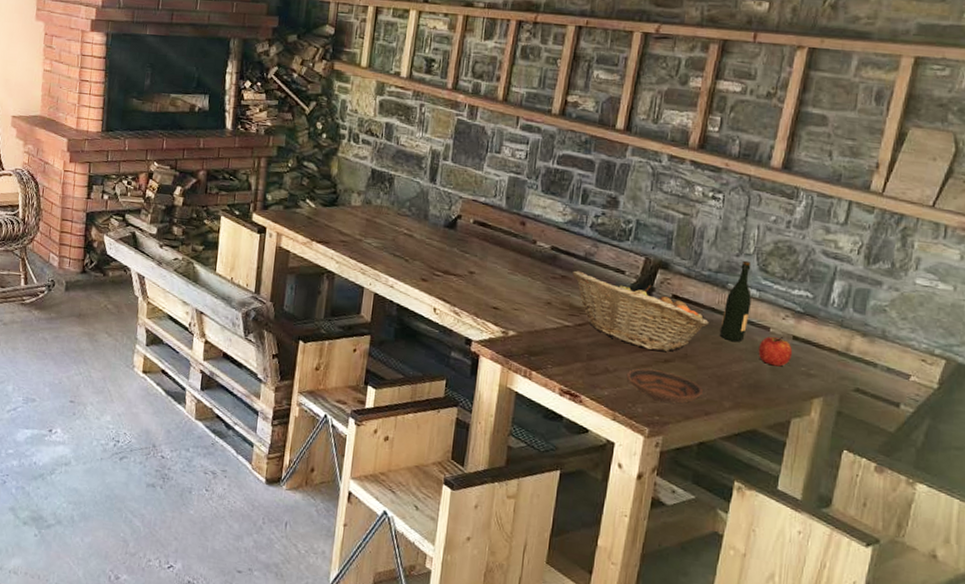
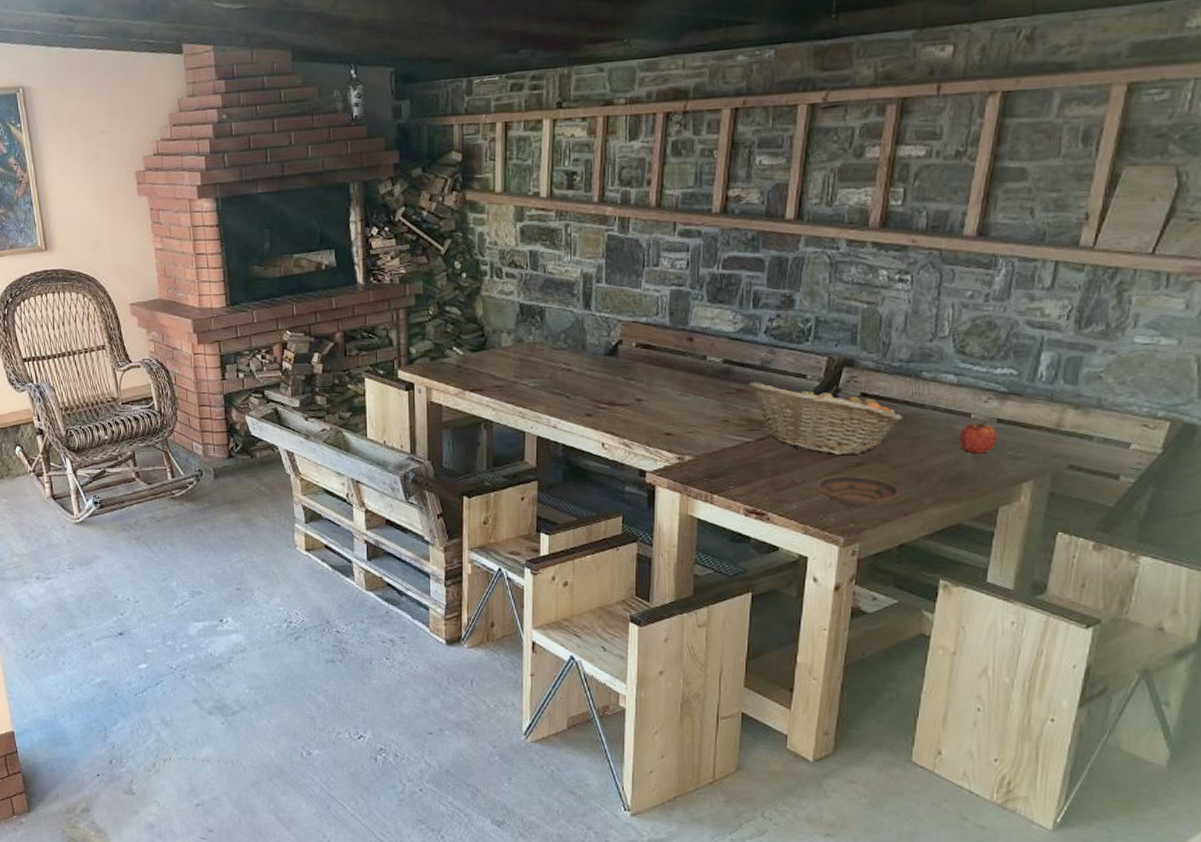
wine bottle: present [719,260,752,342] -> none [915,344,949,434]

